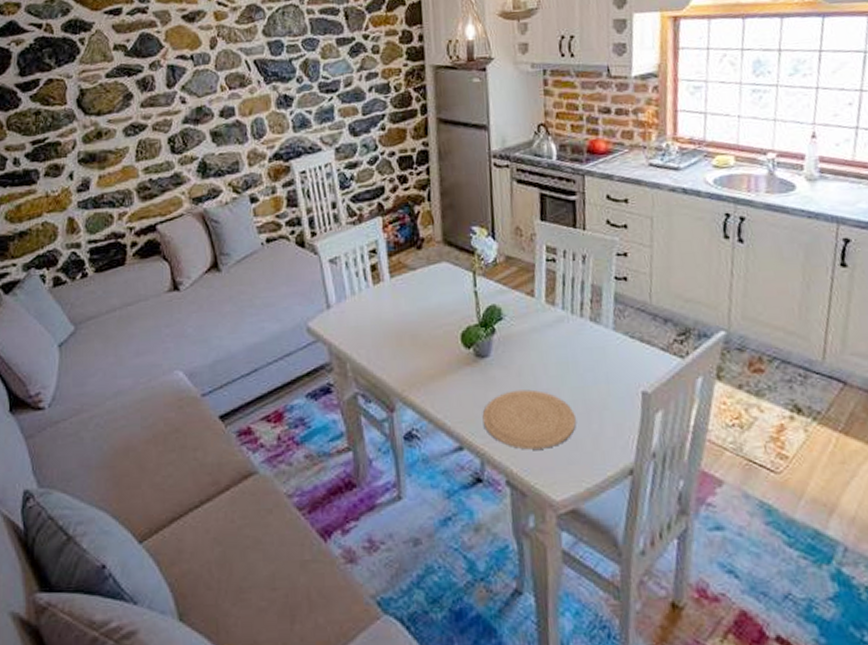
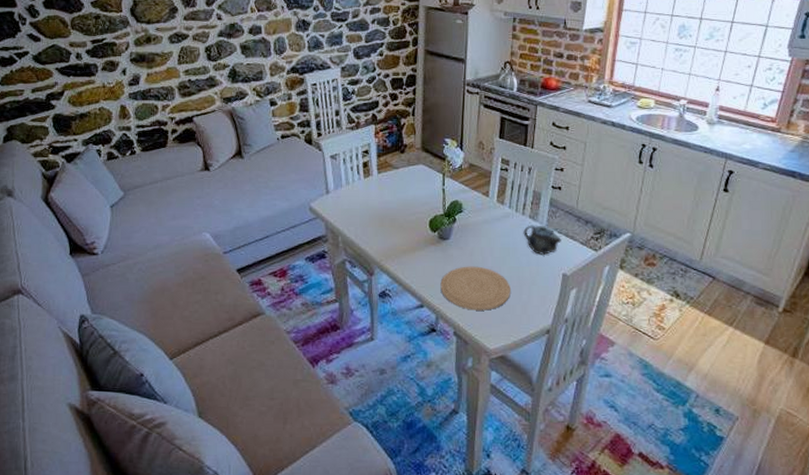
teapot: none [584,328,635,368] -> present [523,225,561,255]

